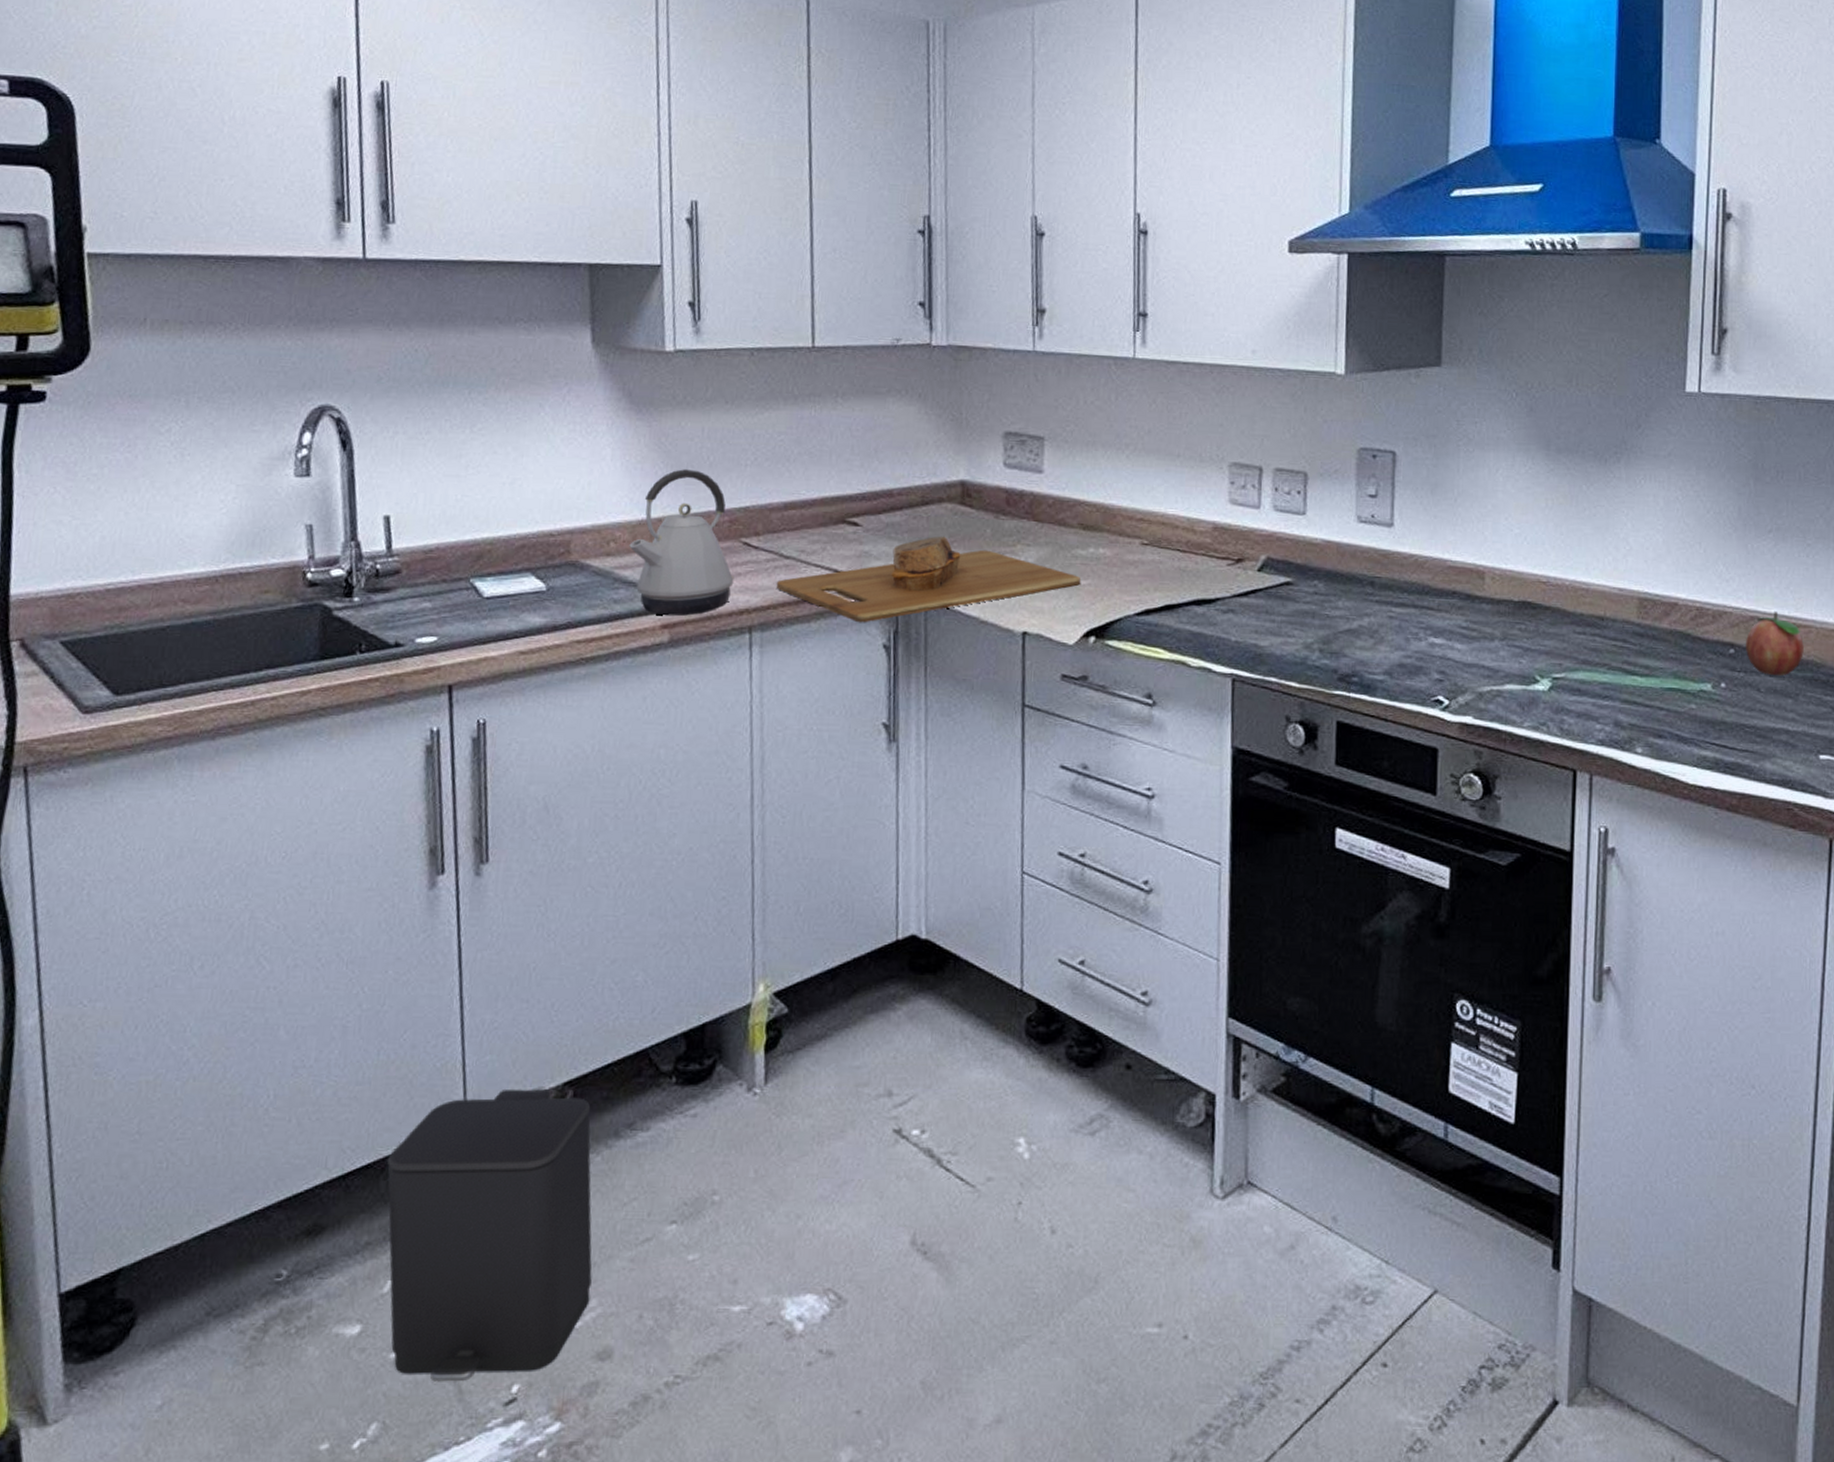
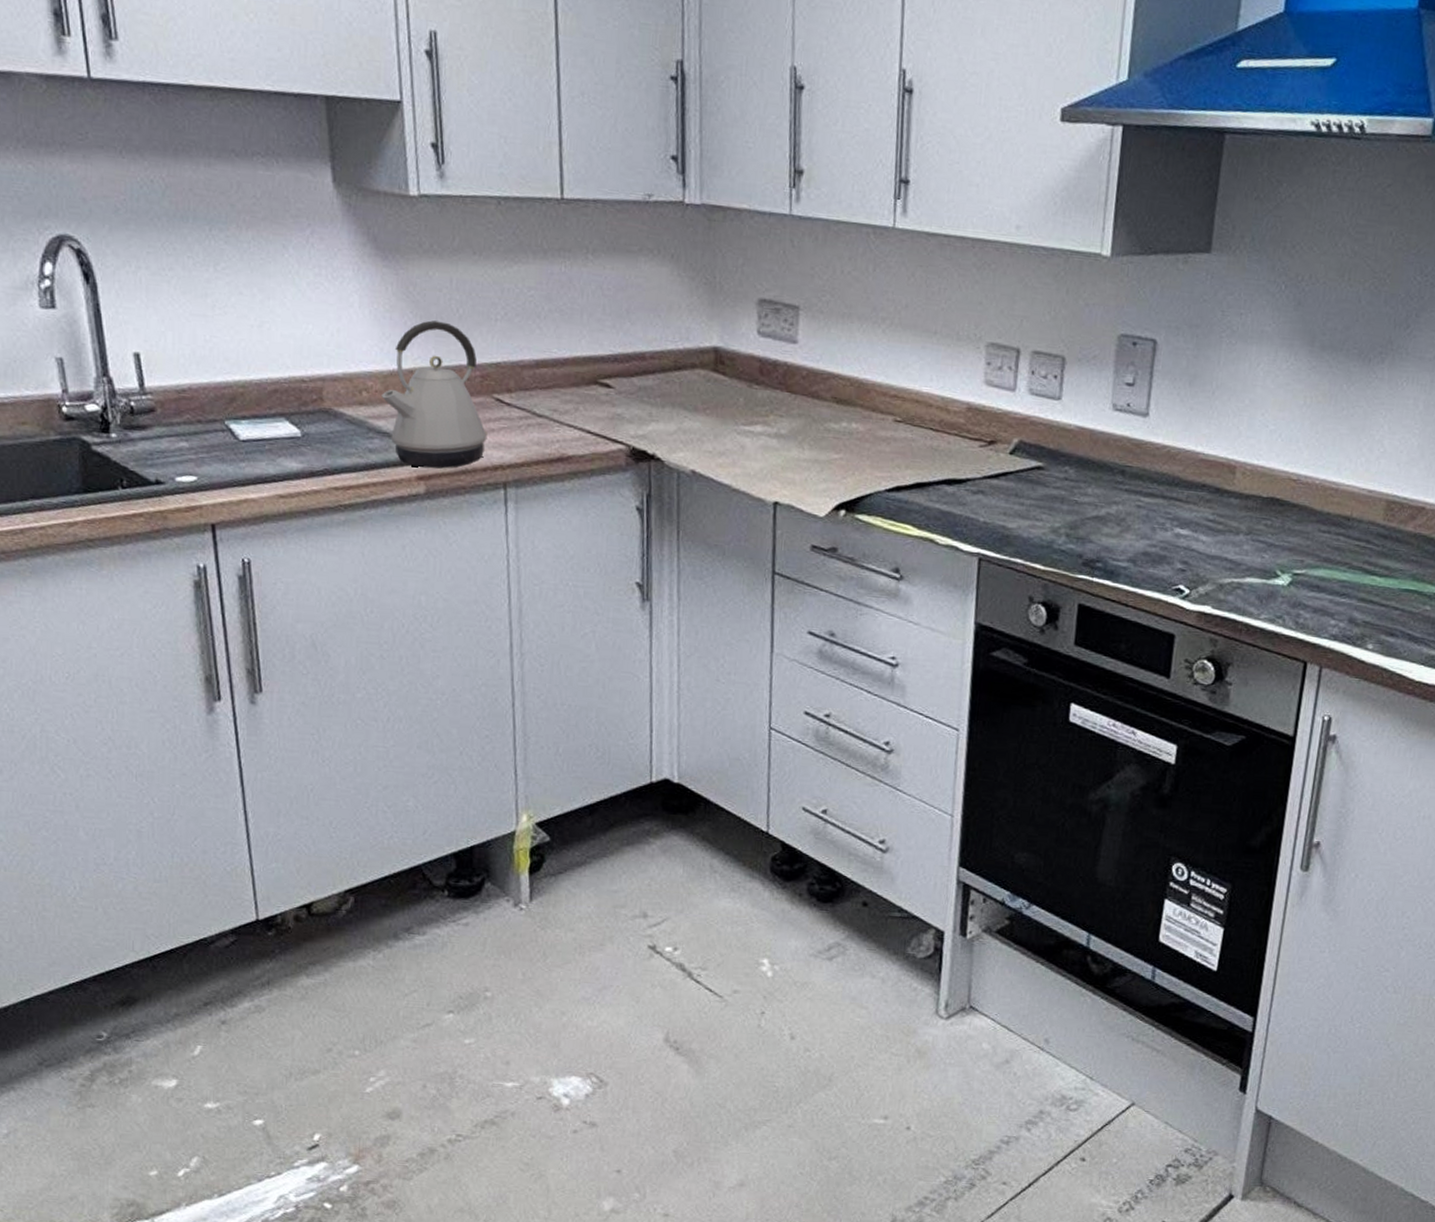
pedal bin: present [387,1089,592,1382] -> none [189,893,380,1129]
cutting board: present [776,536,1081,623] -> none [529,402,833,485]

